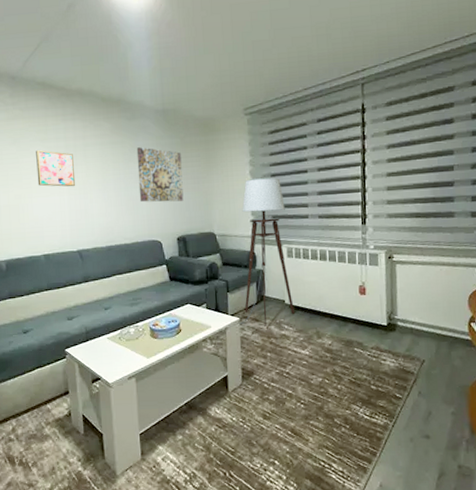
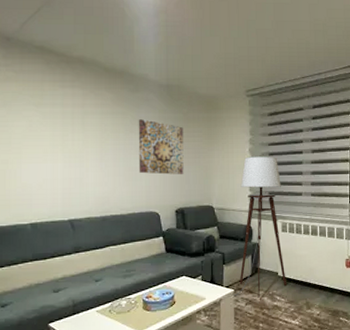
wall art: present [36,150,76,187] -> none [28,115,71,155]

